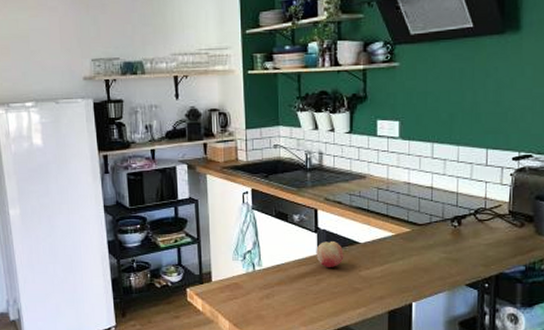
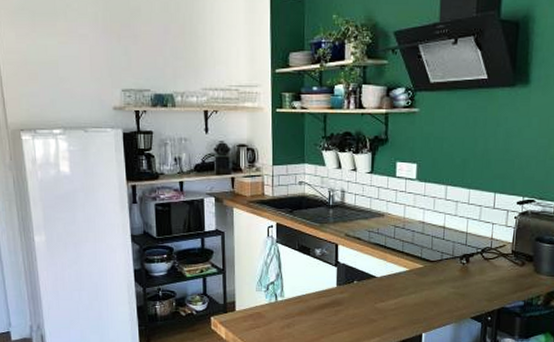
fruit: present [316,241,344,267] -> none [335,275,362,299]

